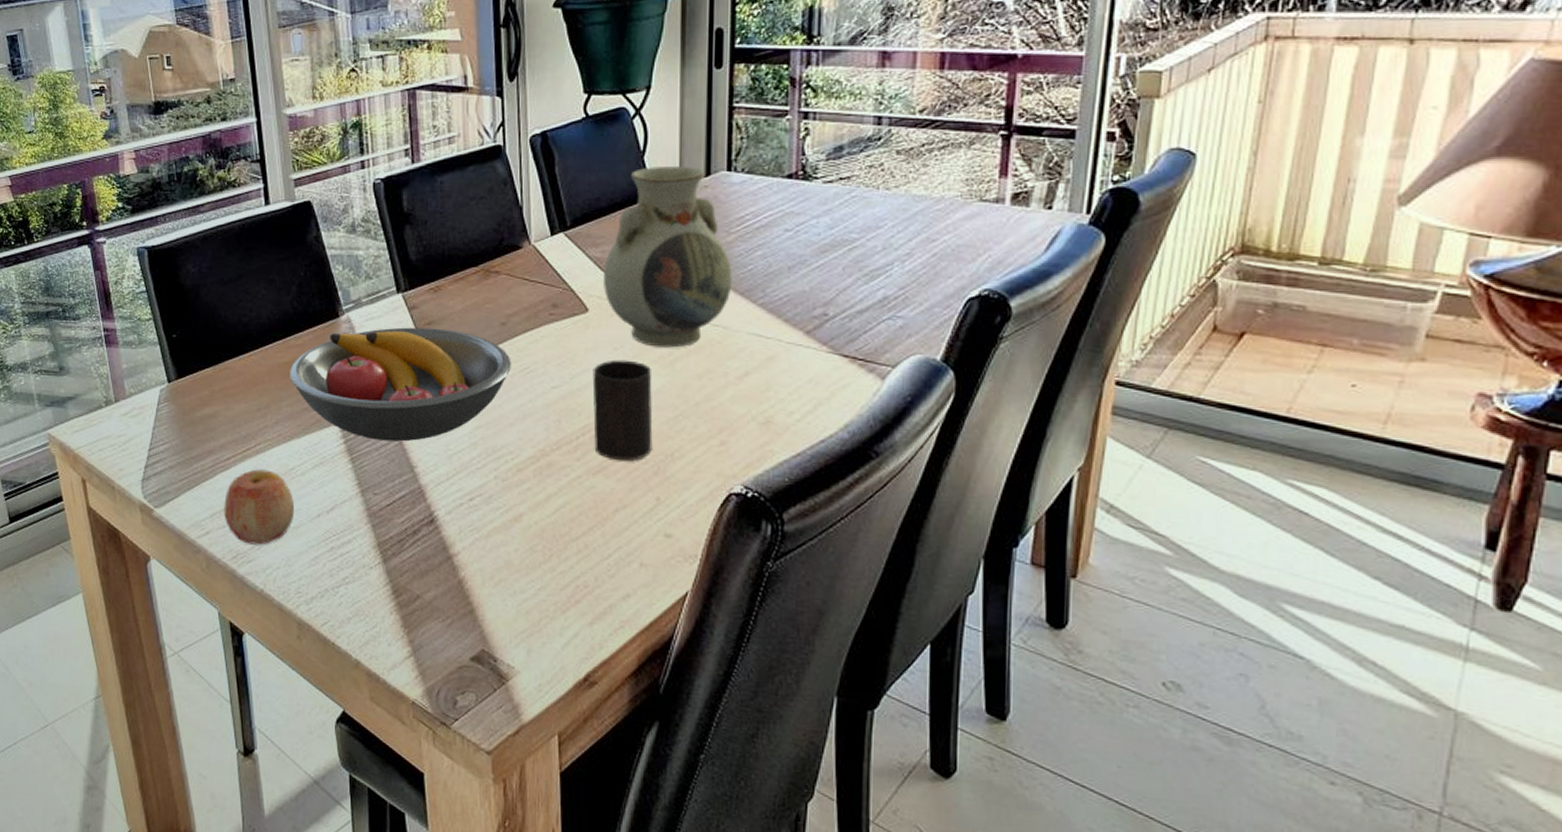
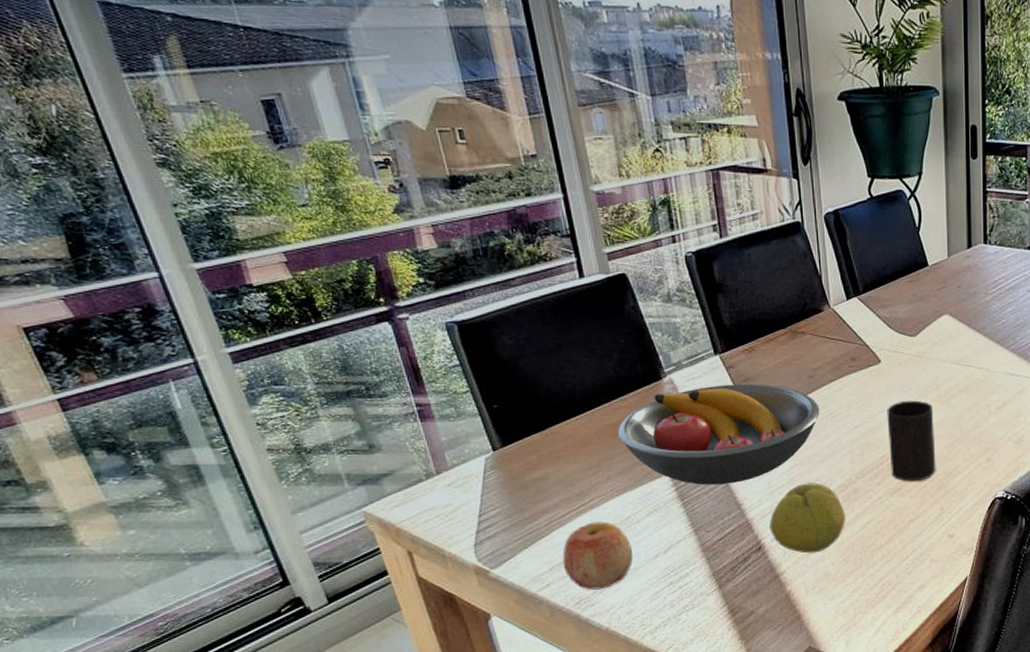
fruit: none [445,449,535,535] -> present [769,483,845,553]
vase: present [604,167,732,348] -> none [892,240,991,388]

